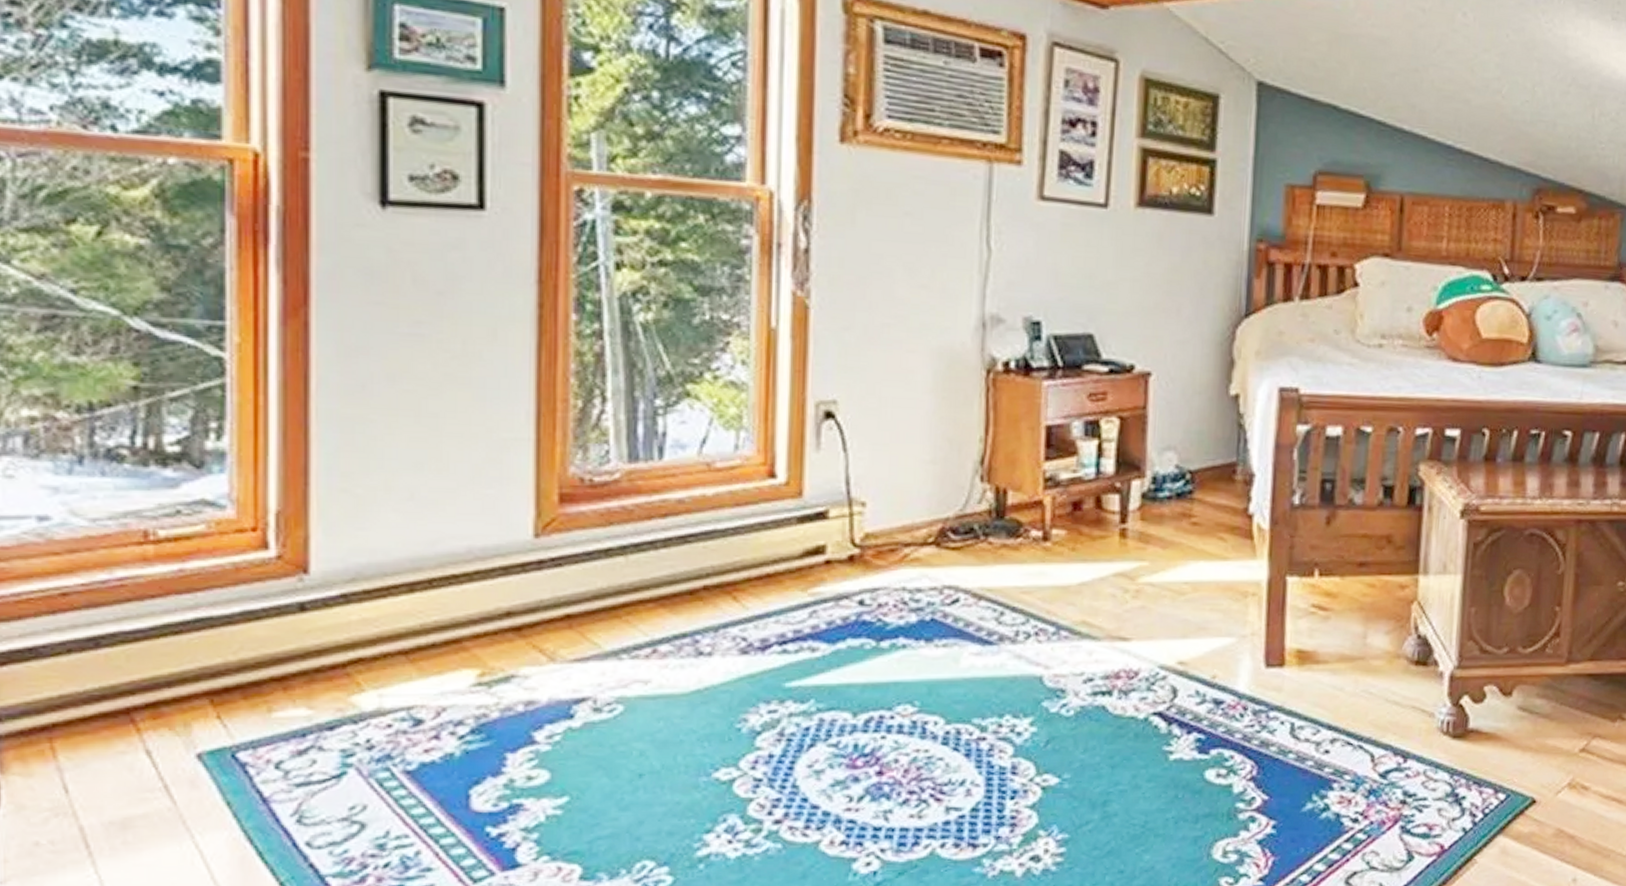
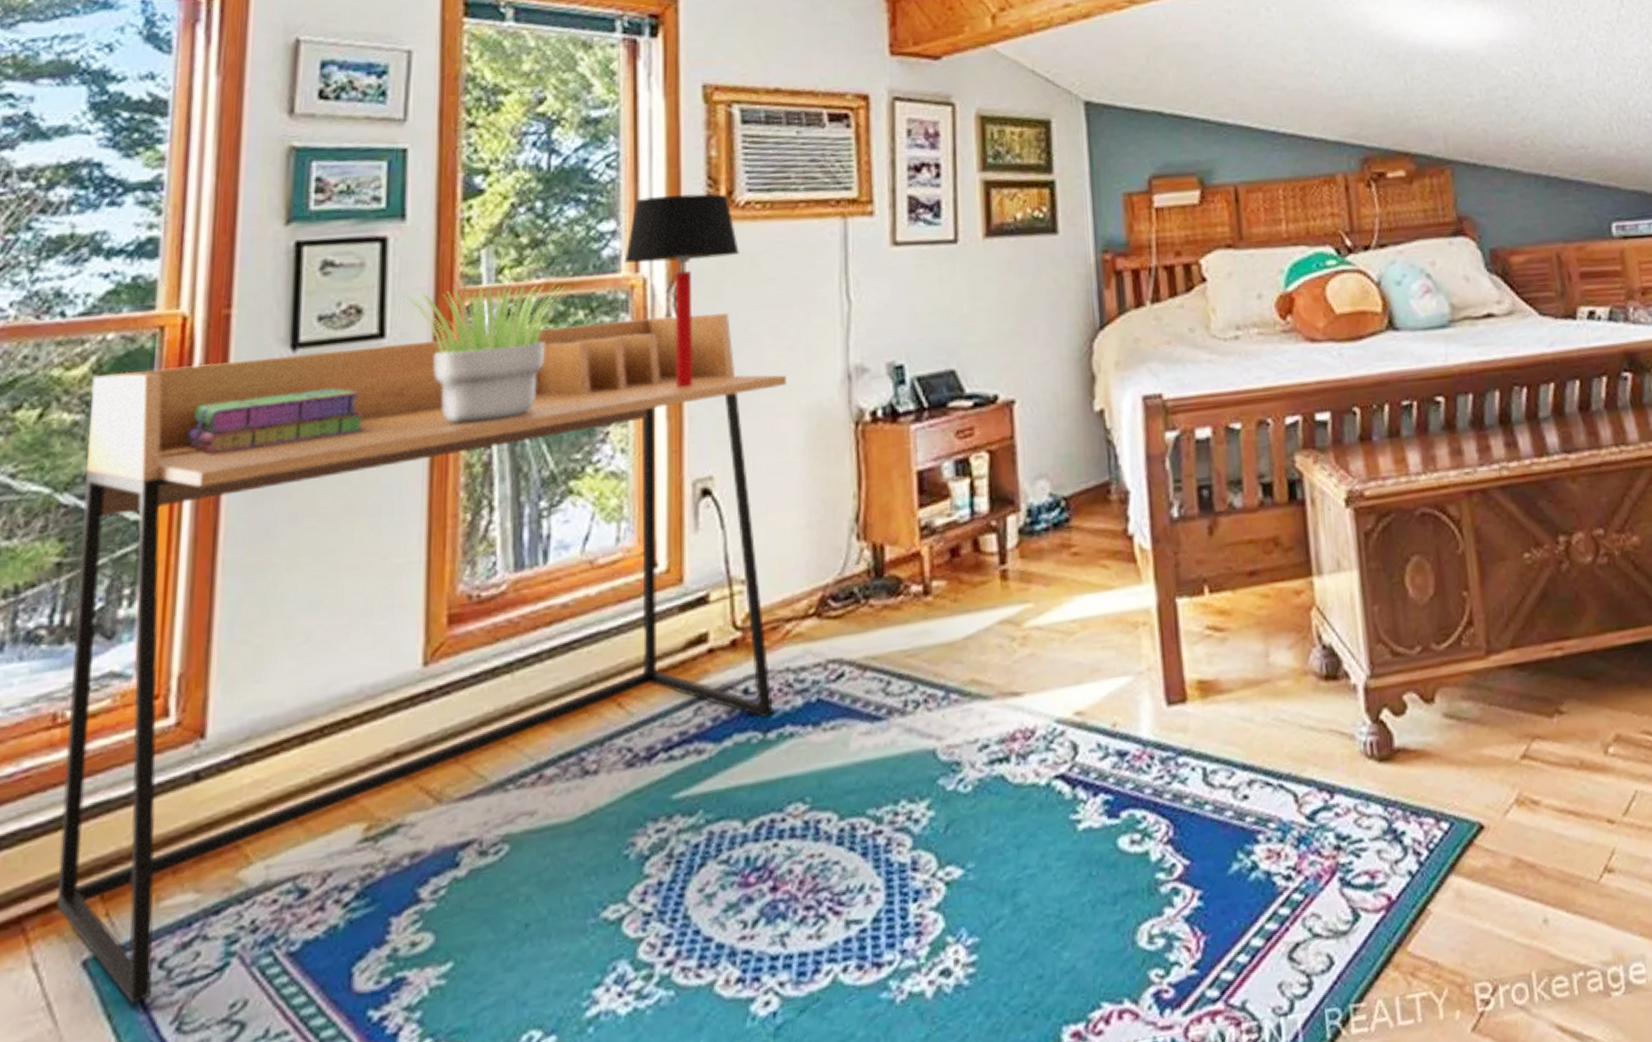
desk: none [155,200,918,796] -> present [56,313,786,1005]
stack of books: none [266,248,465,303] -> present [185,388,365,454]
potted plant: none [505,167,691,312] -> present [403,282,571,424]
table lamp: none [749,105,875,310] -> present [624,193,739,388]

